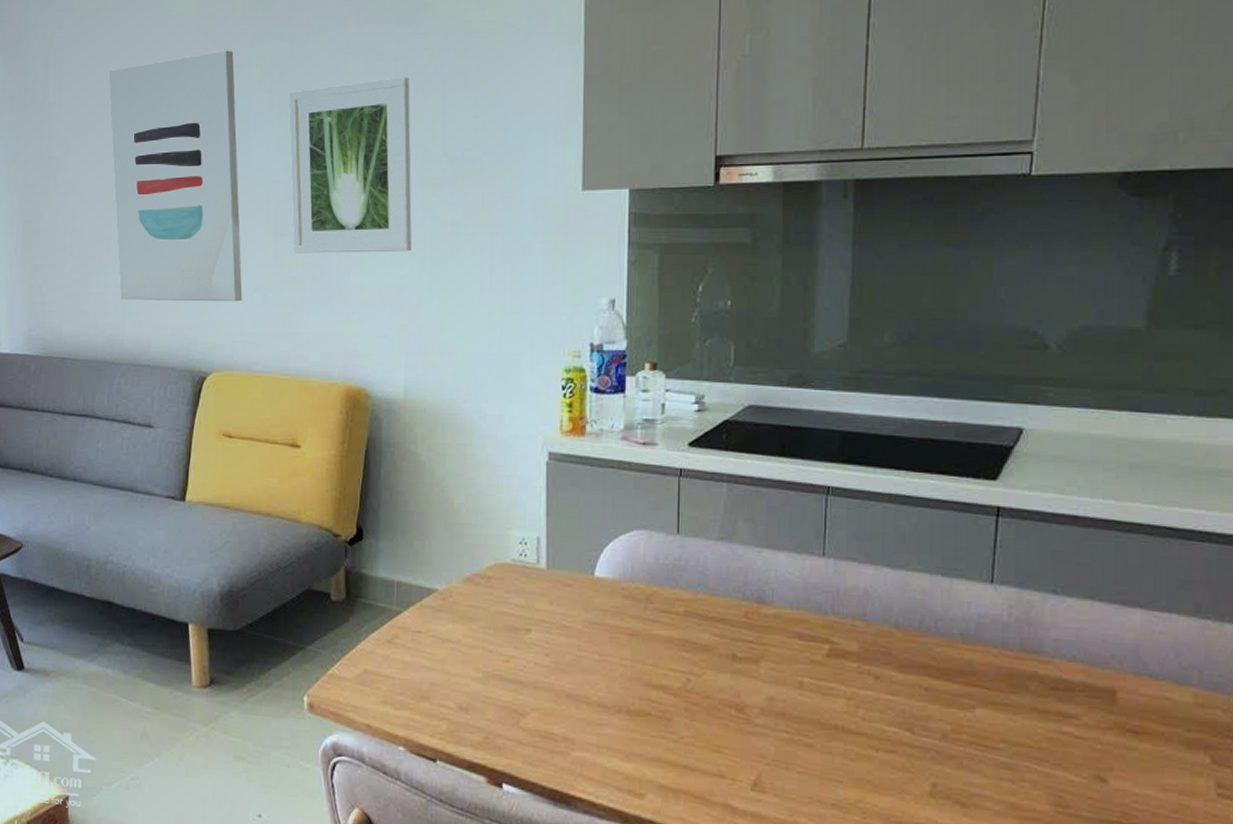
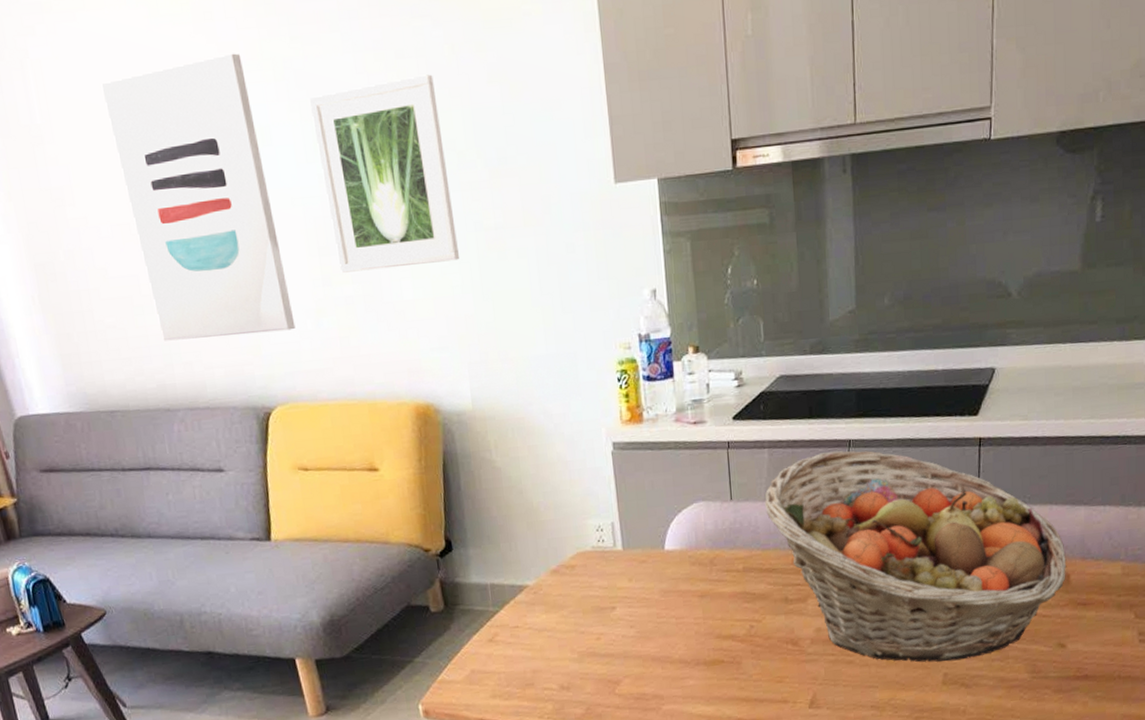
fruit basket: none [718,497,1113,771] -> present [765,450,1067,663]

